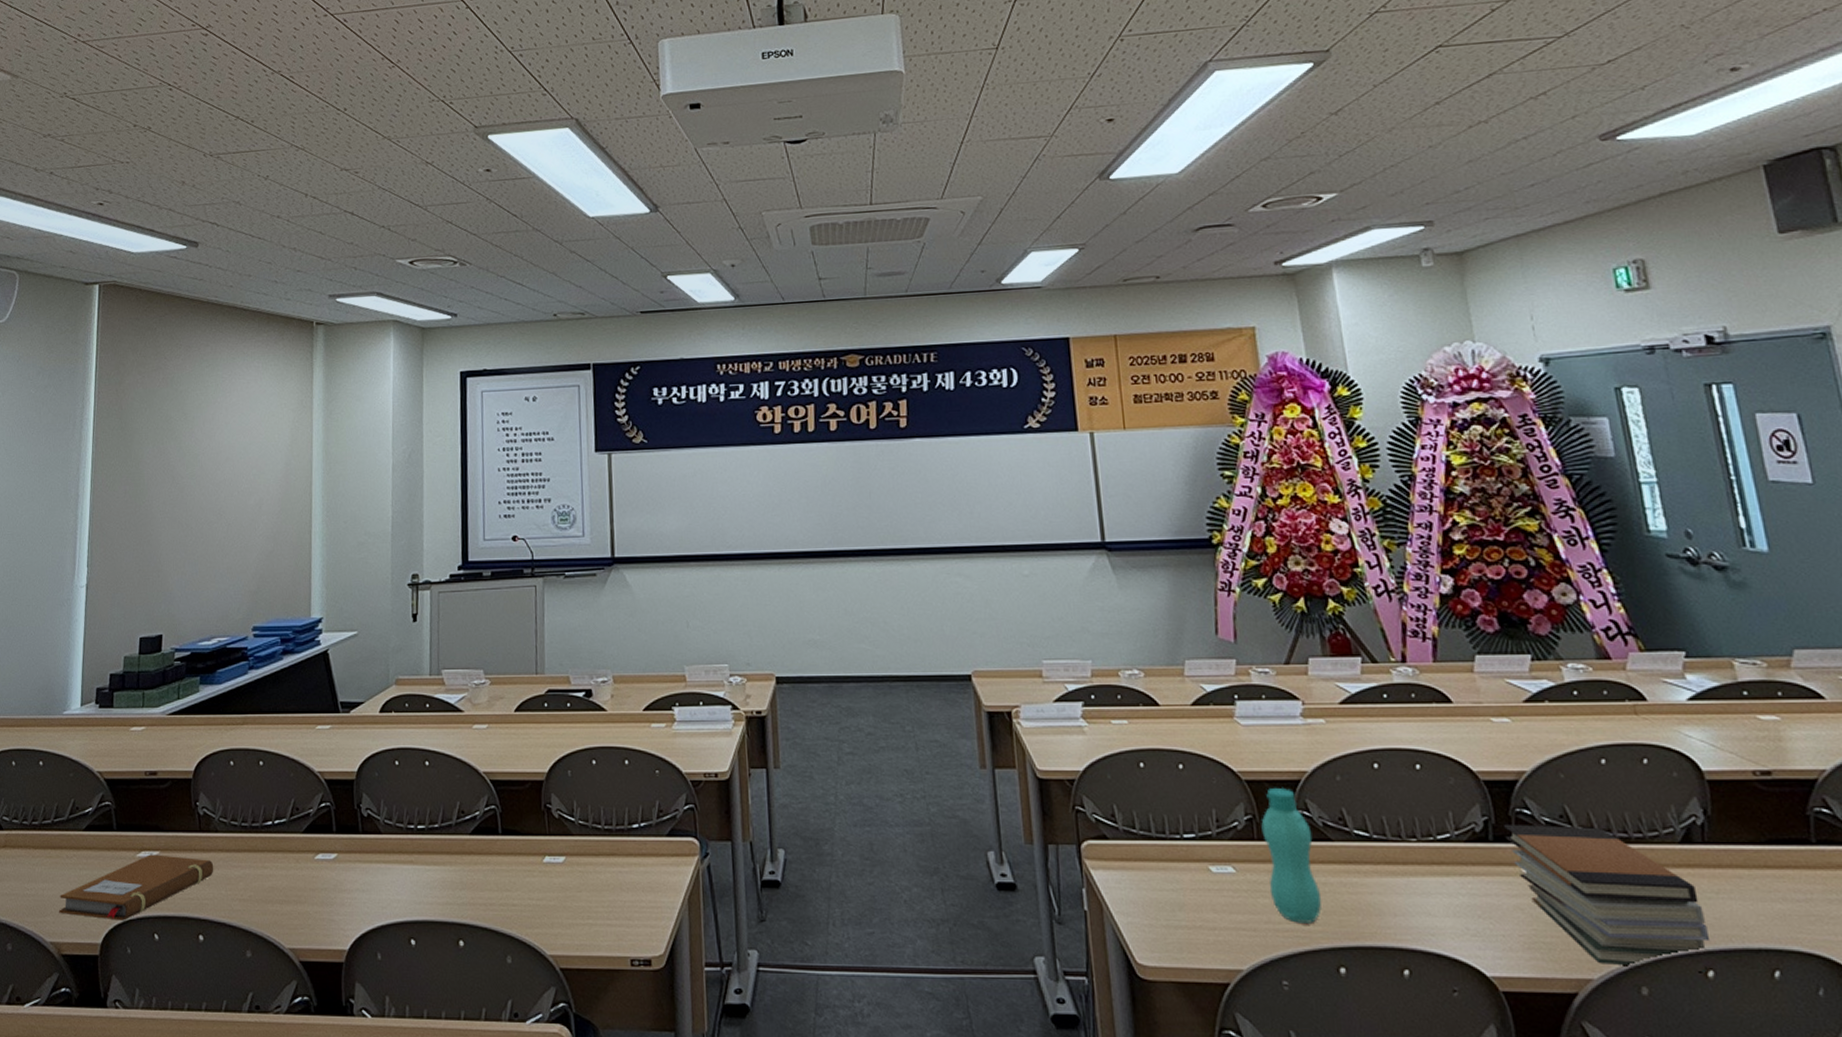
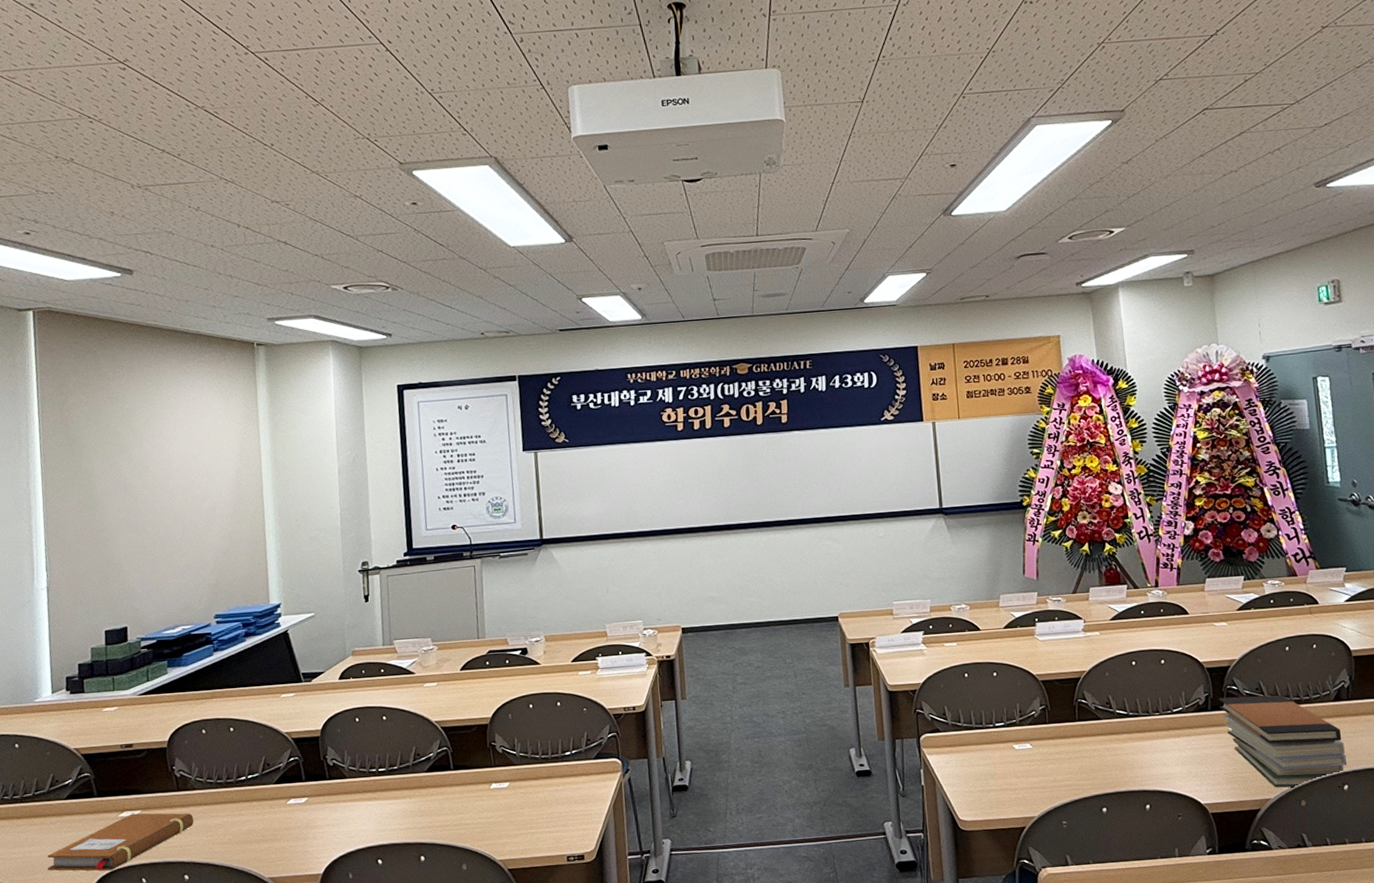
bottle: present [1261,788,1322,923] -> none [1051,684,1092,780]

